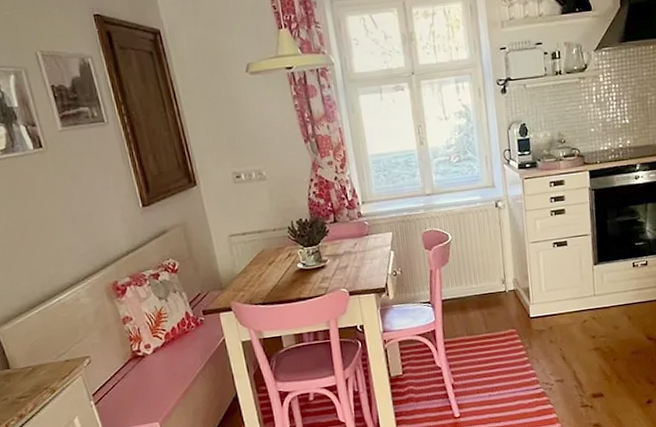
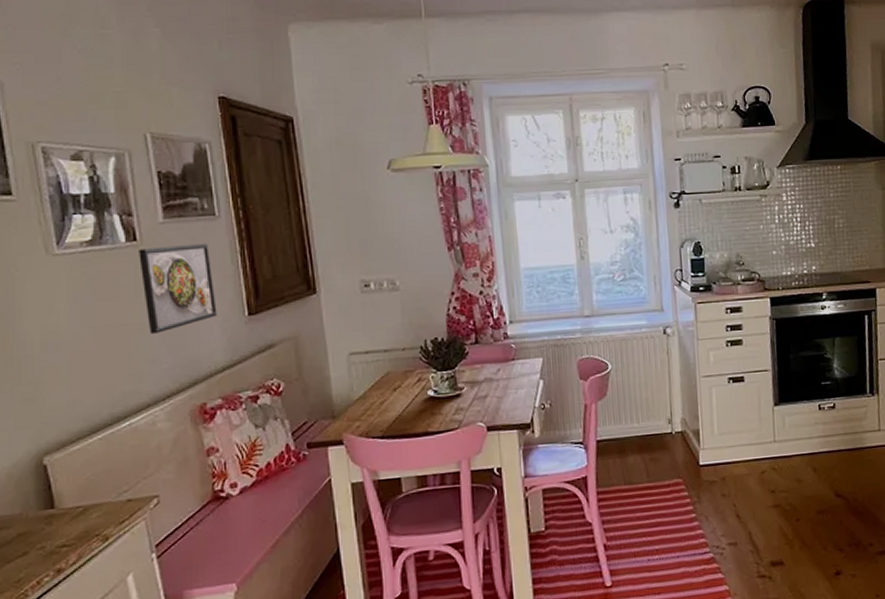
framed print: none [45,146,117,226] -> present [139,243,217,334]

